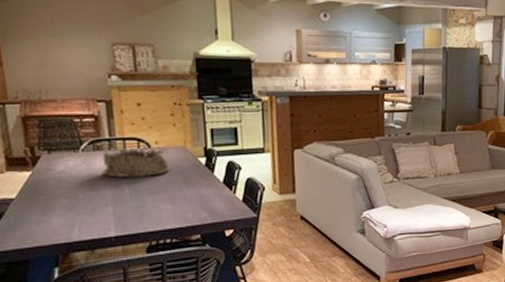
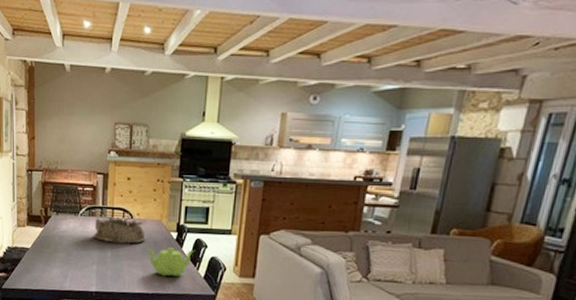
teapot: none [172,174,229,207] -> present [146,247,195,277]

